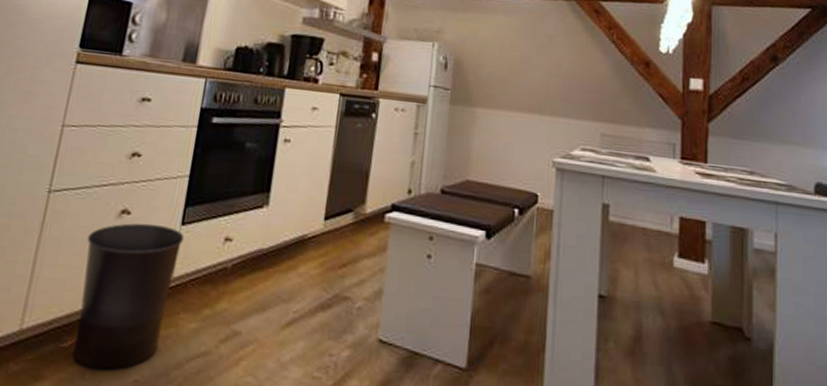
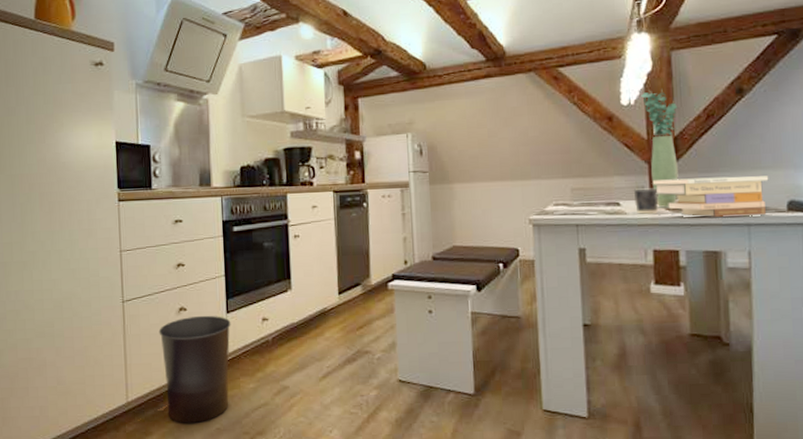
mug: none [664,145,689,176] -> present [633,188,659,214]
vase: none [680,39,715,171] -> present [640,88,679,208]
books: none [684,139,798,194] -> present [652,176,769,217]

